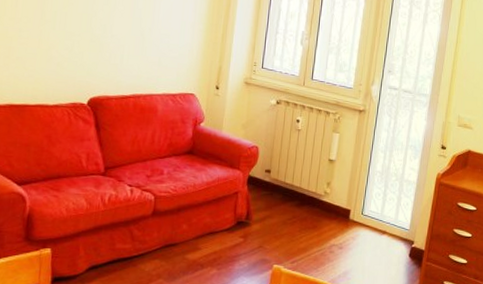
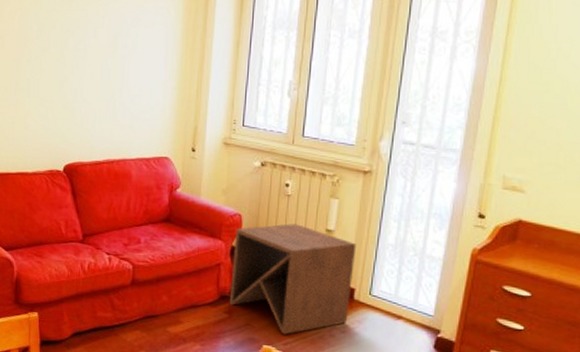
side table: none [244,155,353,254] -> present [229,223,357,335]

